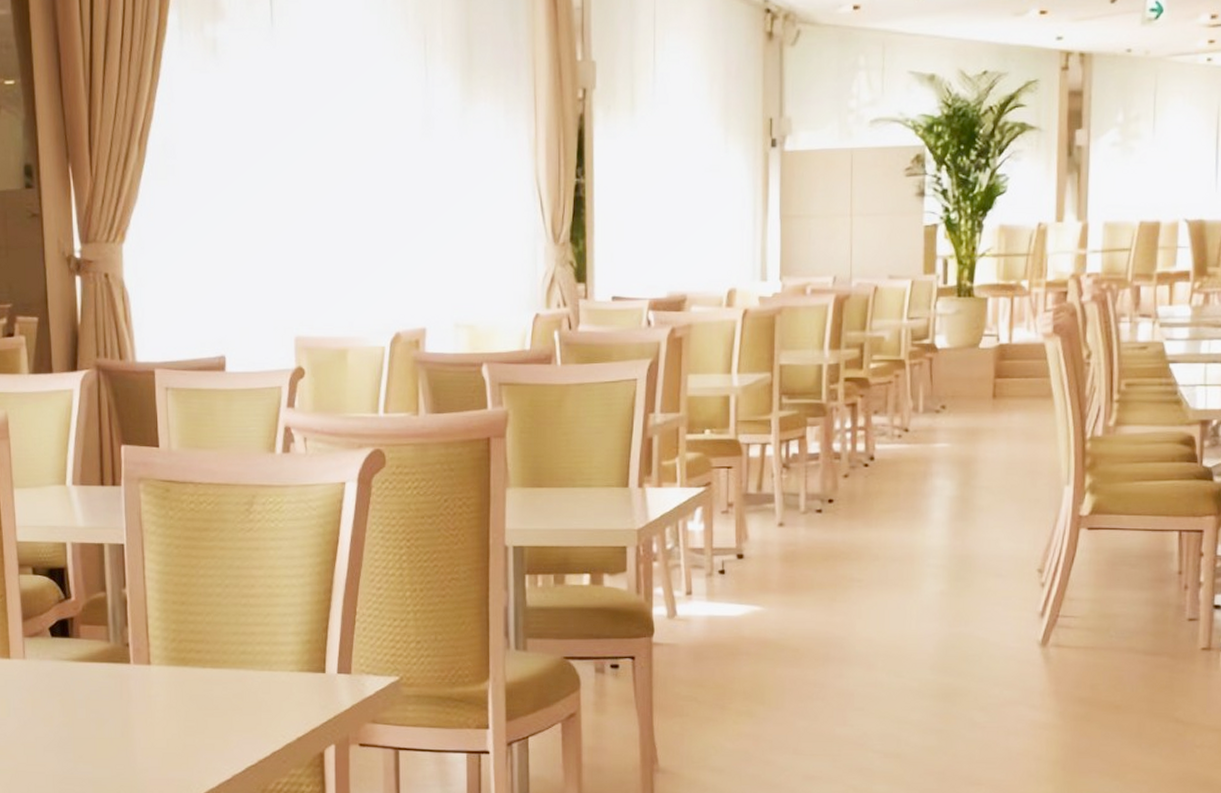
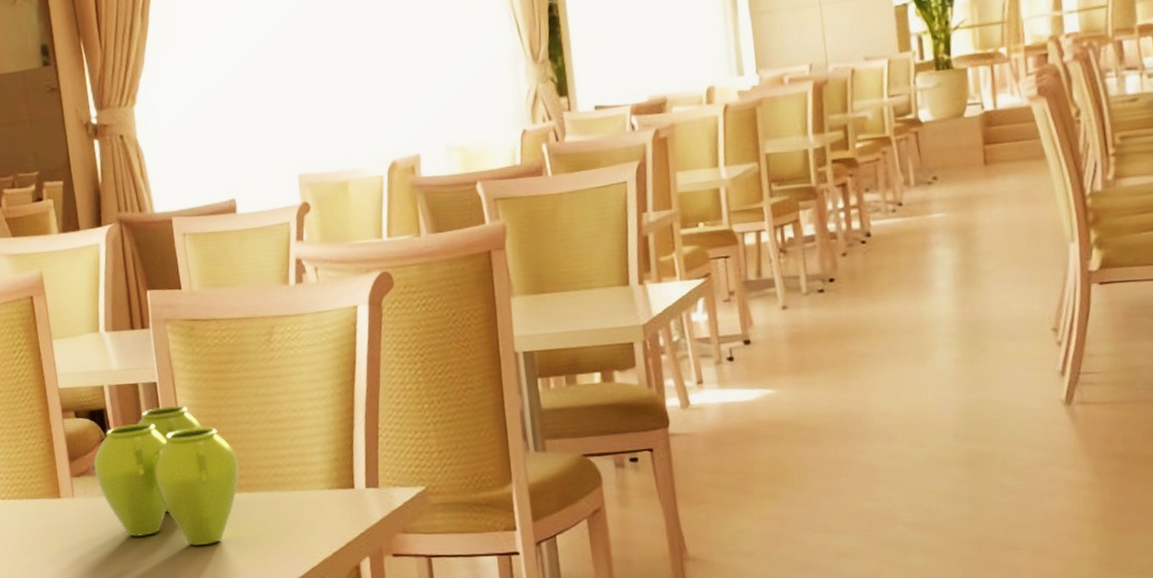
vase: none [49,571,206,720] -> present [93,405,240,546]

